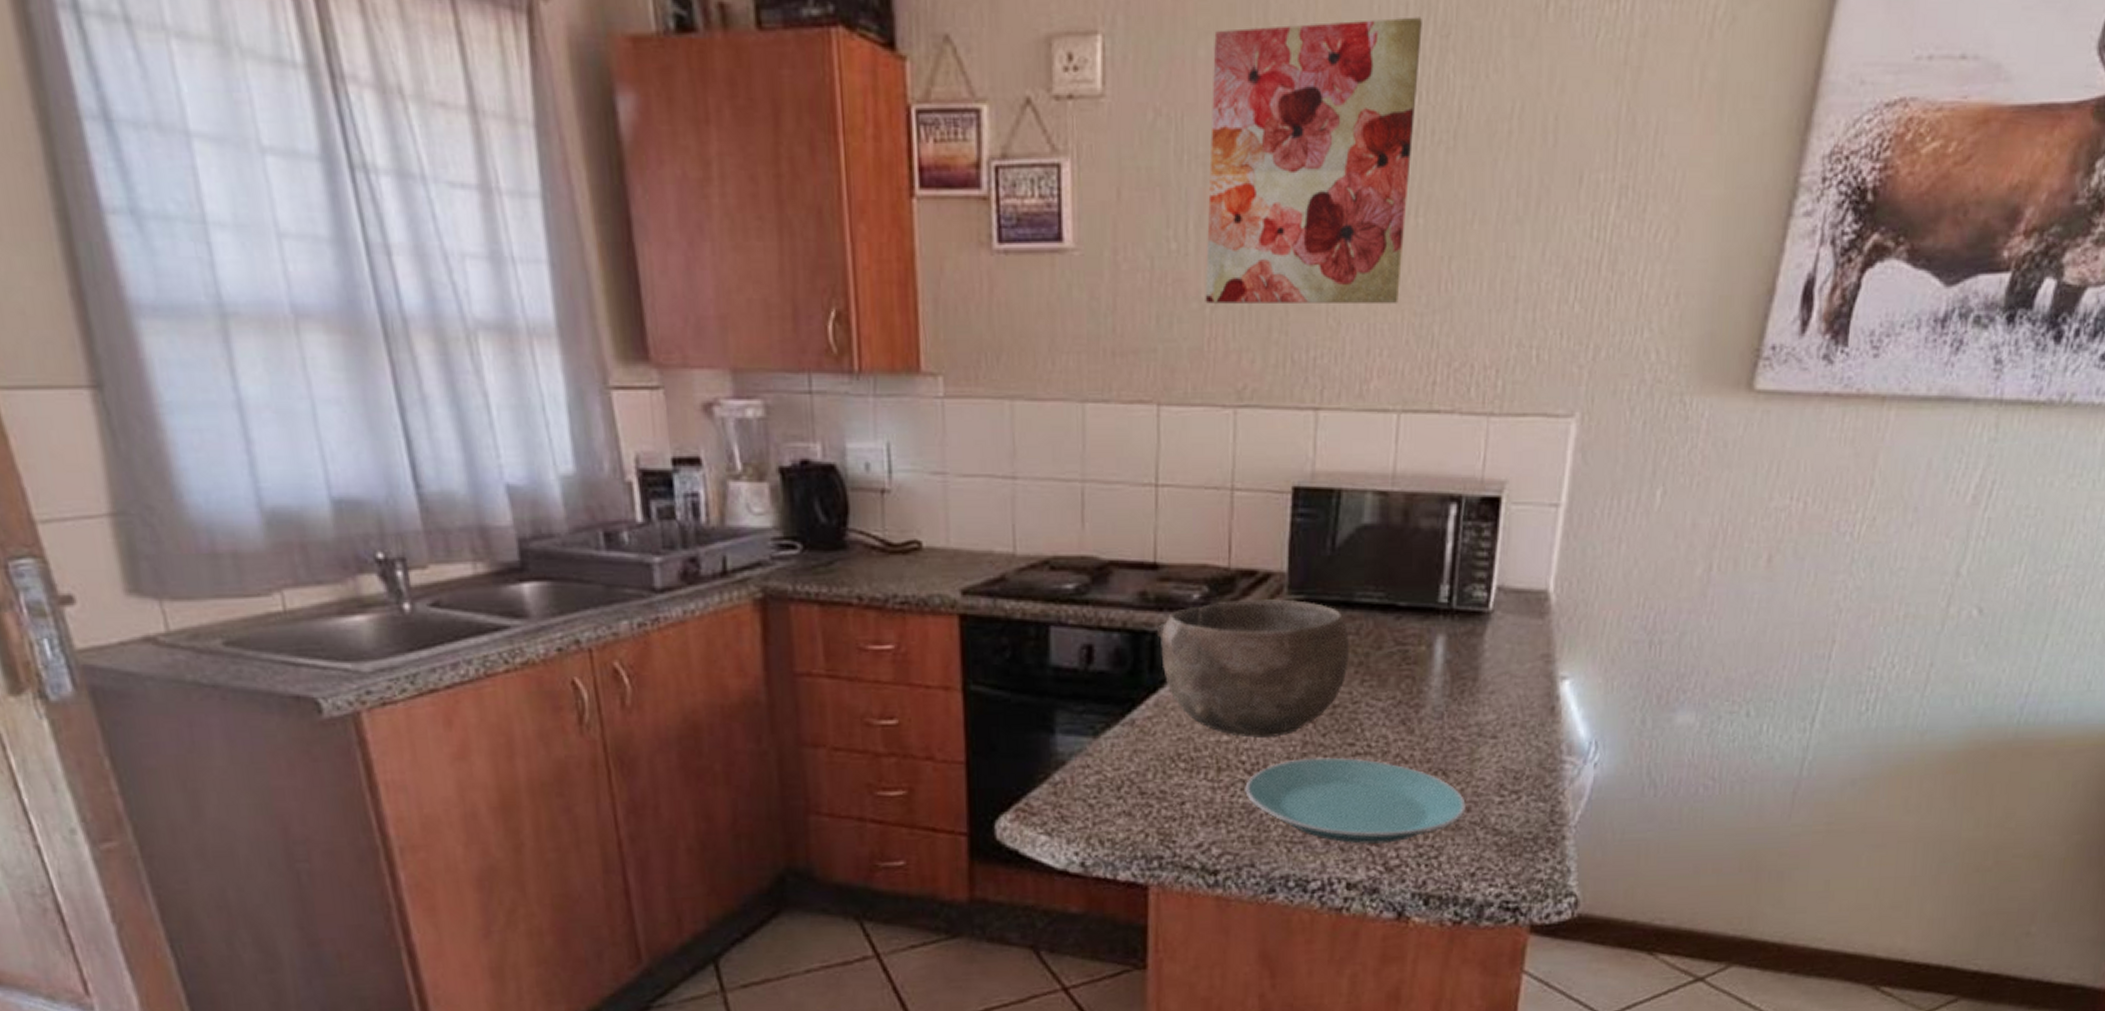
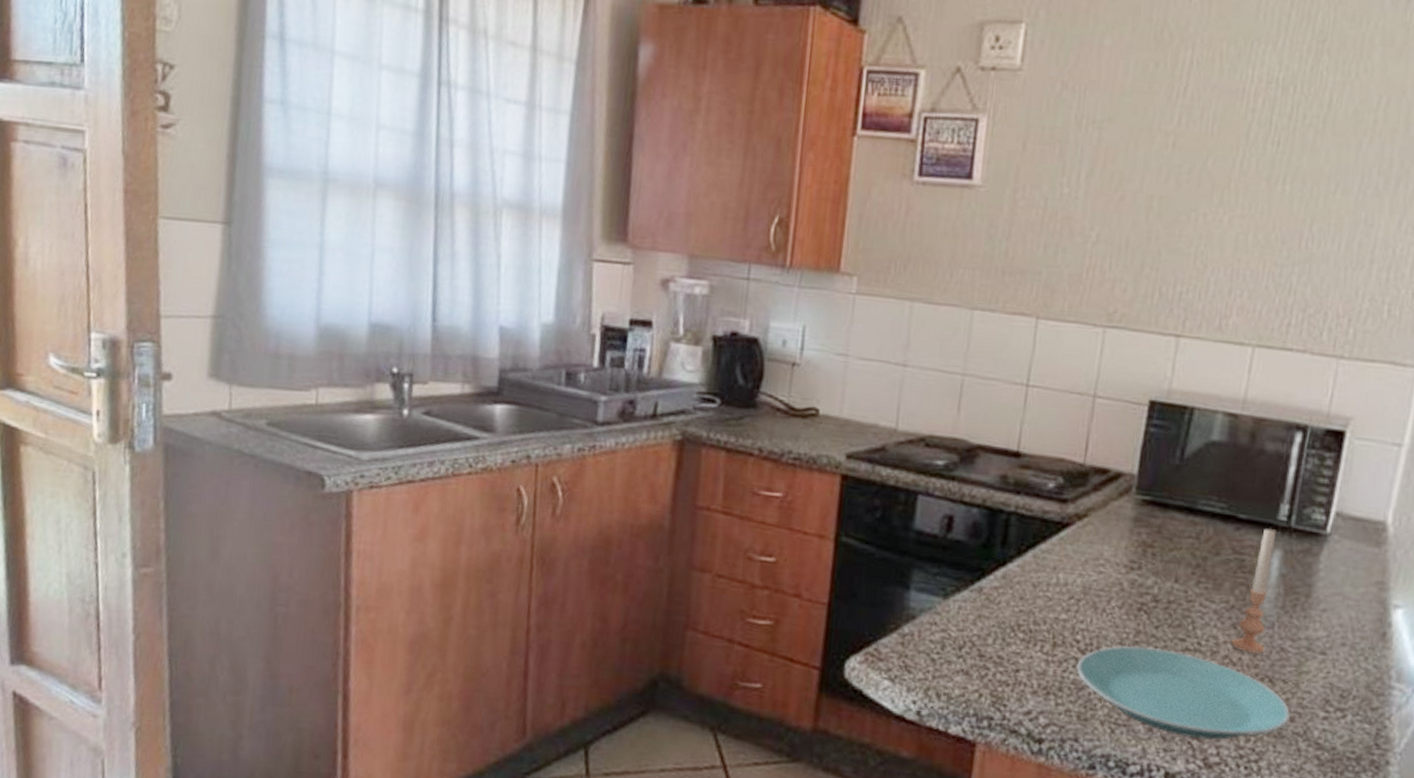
bowl: present [1156,599,1349,738] -> none [1011,492,1189,623]
wall art: present [1205,17,1422,305] -> none [1088,25,1302,255]
candle: none [1401,612,1438,748] -> present [1231,528,1277,654]

